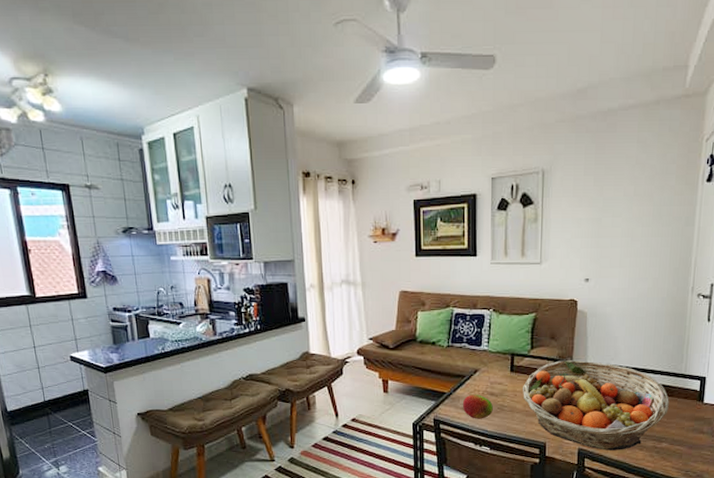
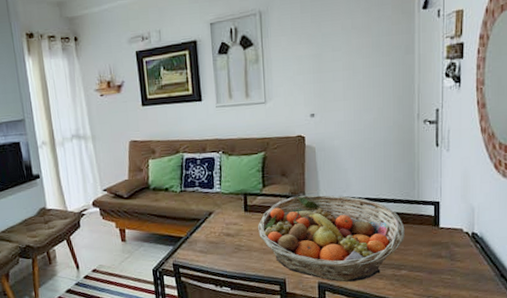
fruit: present [462,394,493,419] -> none [199,236,230,261]

